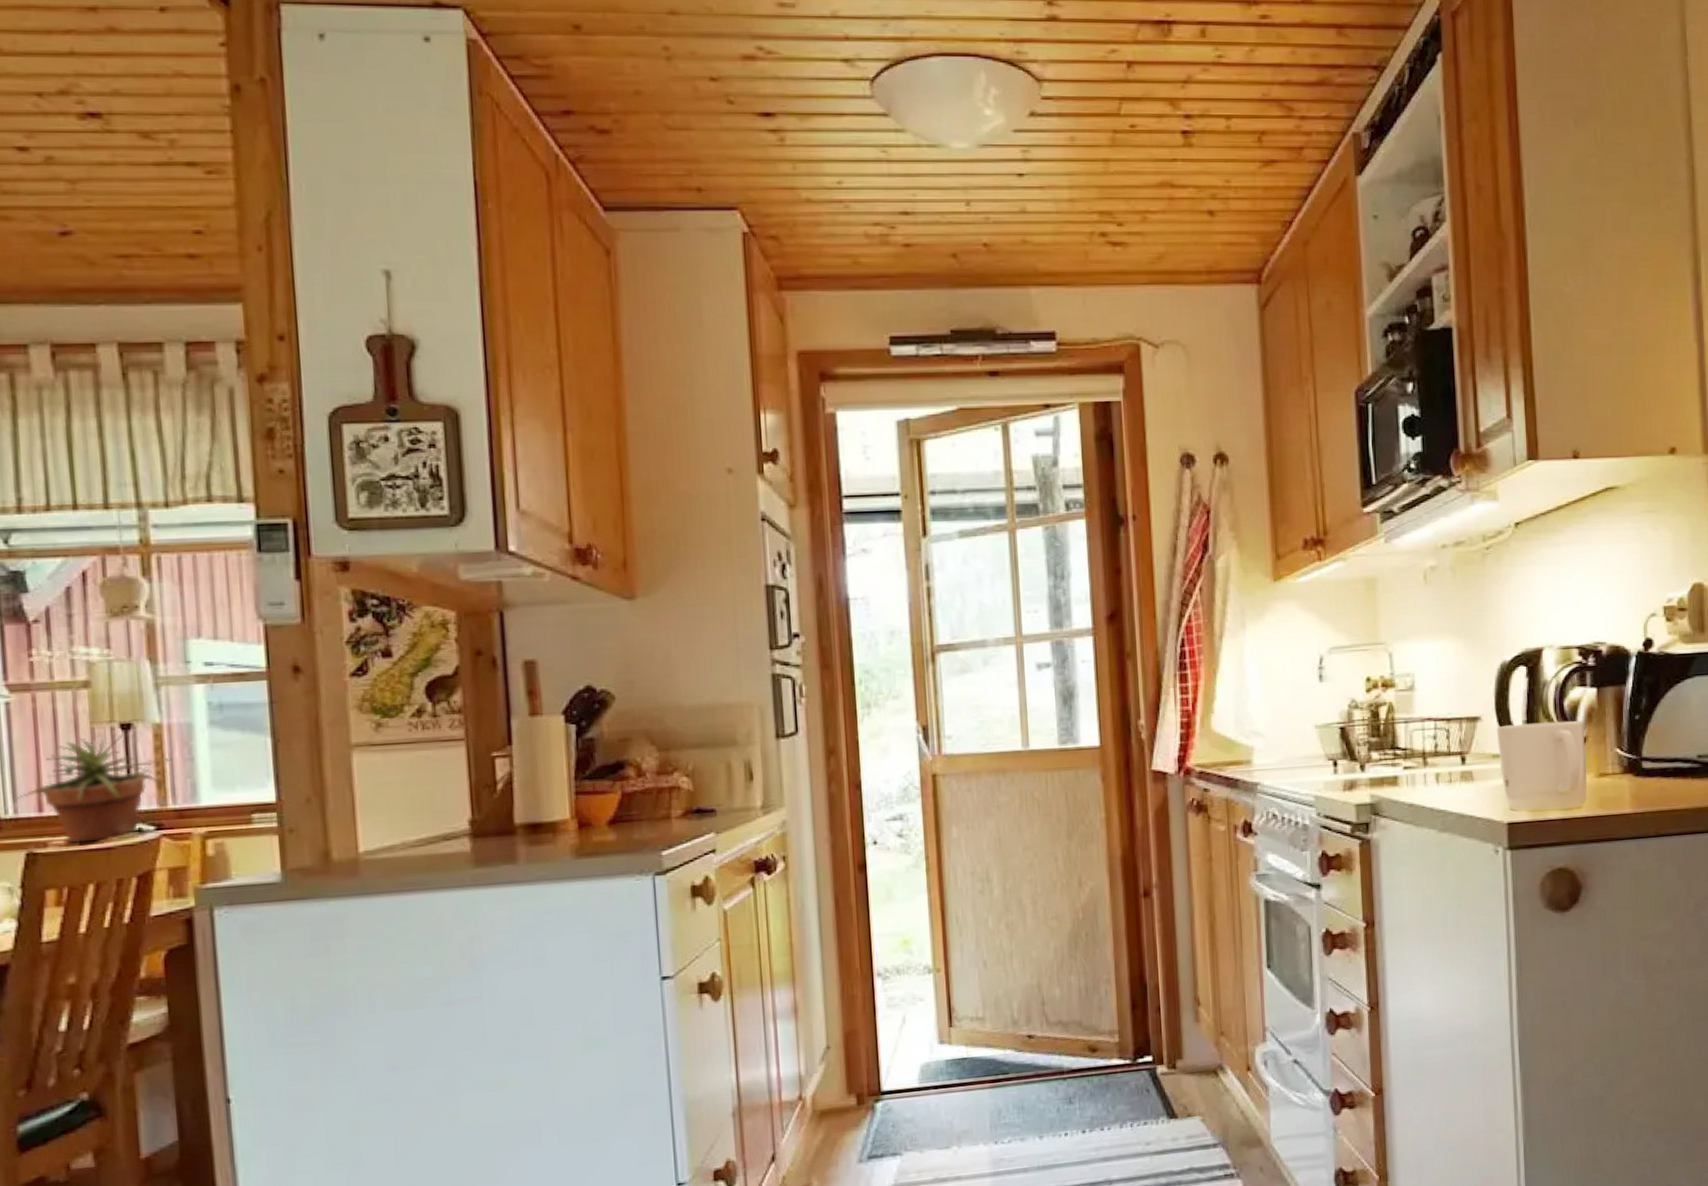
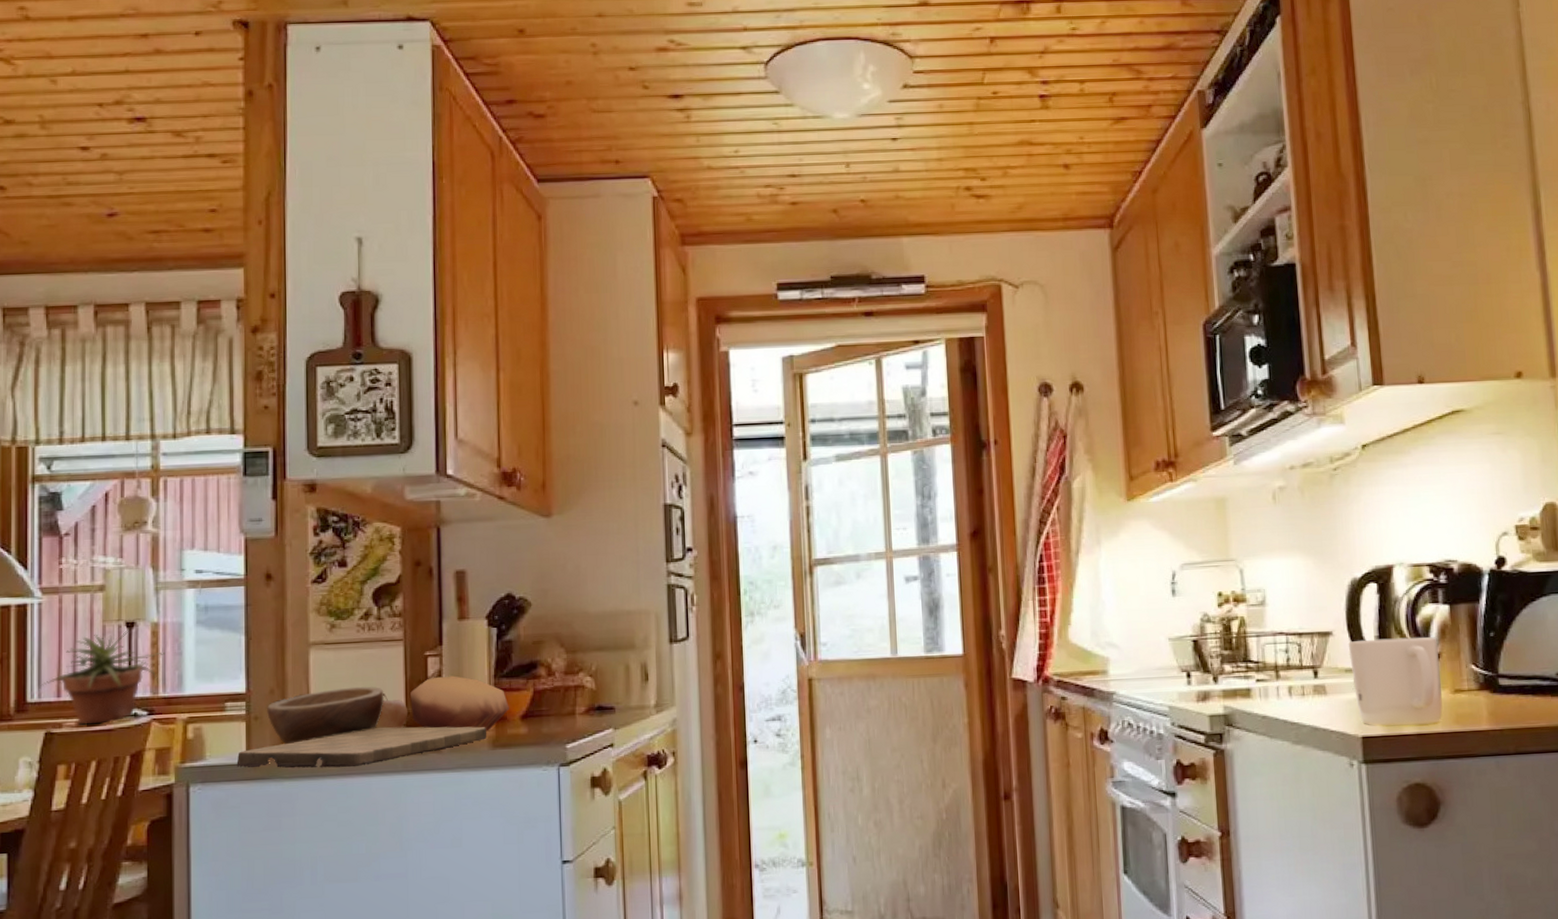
cutting board: none [270,833,568,887] -> present [236,726,486,769]
bowl: none [303,792,446,860] -> present [267,686,384,745]
fruit: none [436,800,475,839] -> present [375,693,408,729]
bread loaf: none [476,778,594,840] -> present [410,675,509,732]

